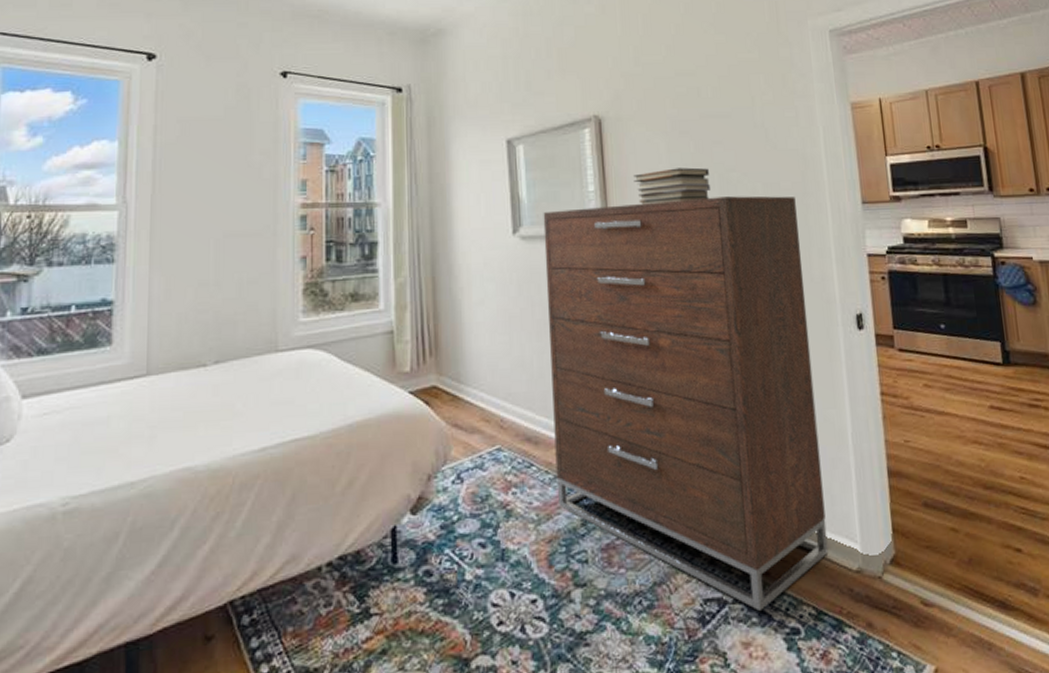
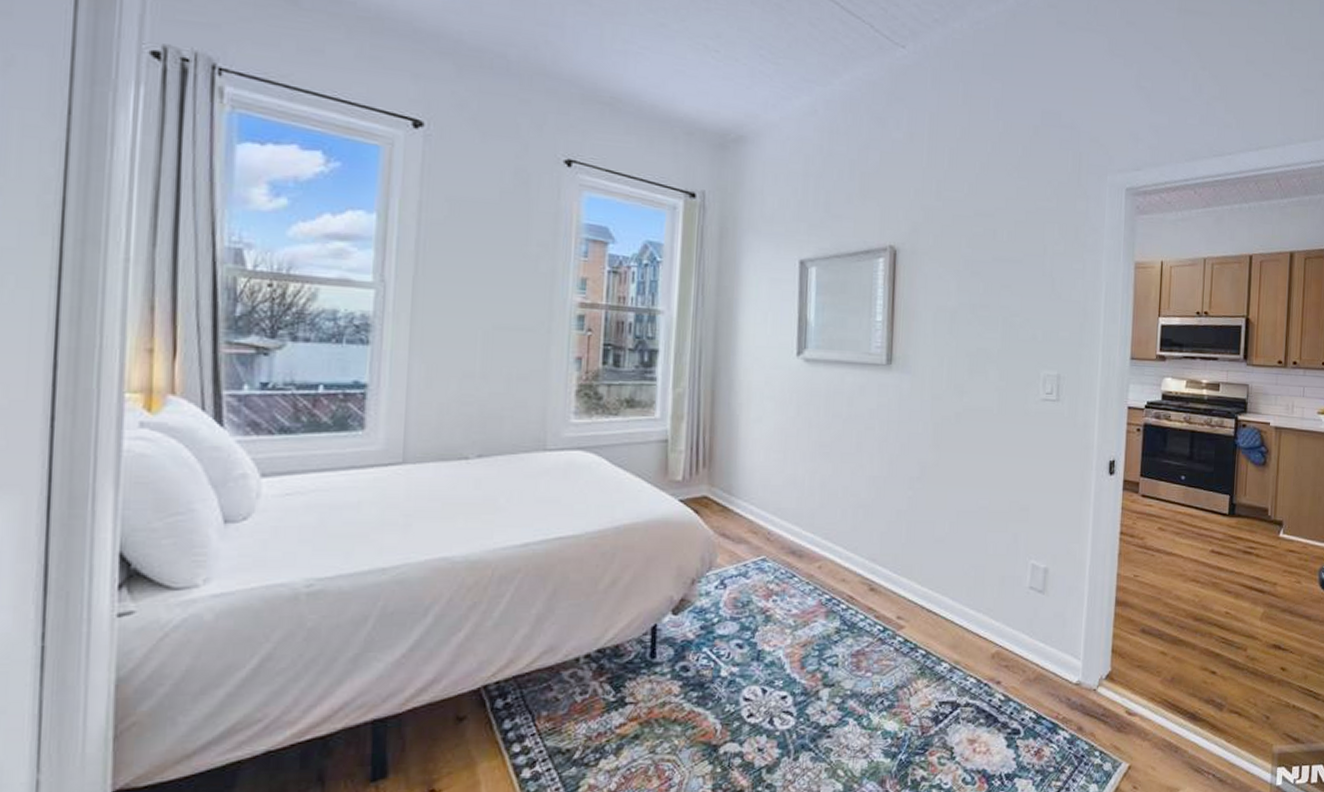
dresser: present [543,196,829,611] -> none [816,336,1071,713]
book stack: present [633,167,710,204] -> none [921,307,994,341]

